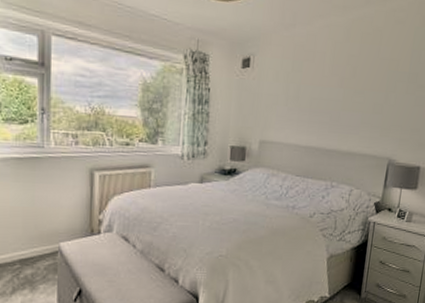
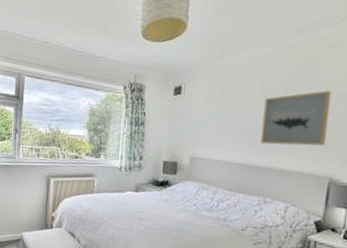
wall art: none [329,68,395,126] -> present [260,91,332,146]

